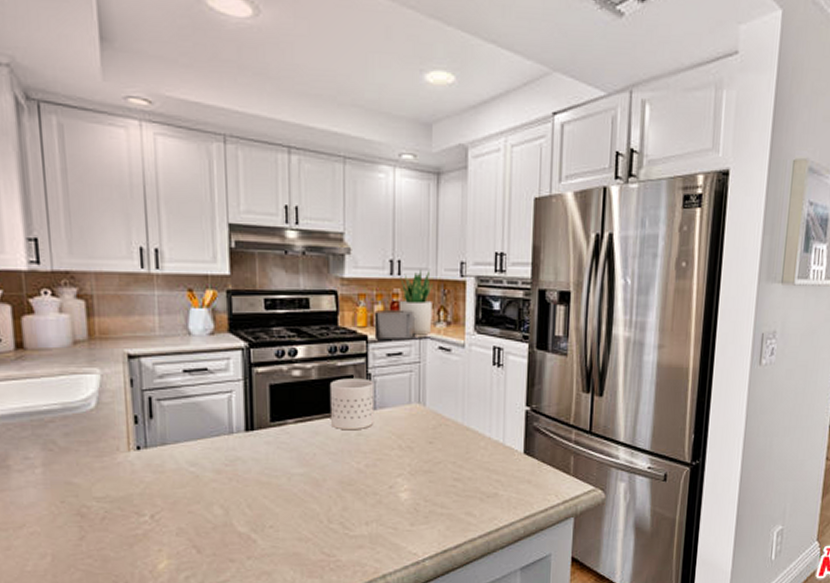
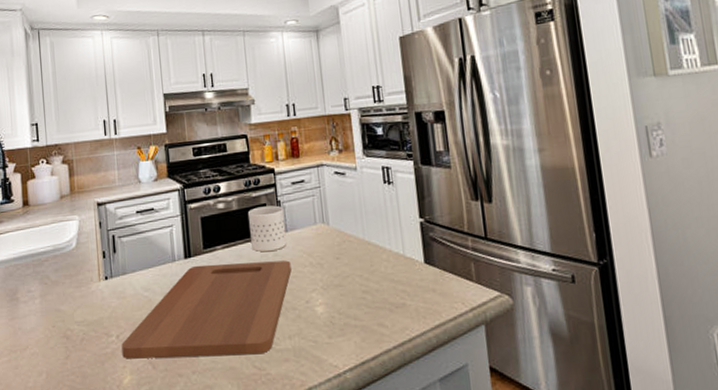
cutting board: none [157,440,376,542] -> present [121,260,292,359]
toaster: present [374,309,418,341] -> none [278,143,314,172]
planter: present [398,269,432,335] -> none [296,108,327,164]

